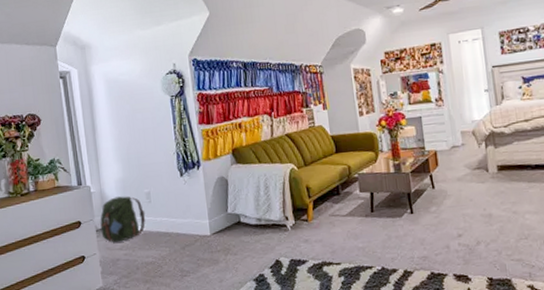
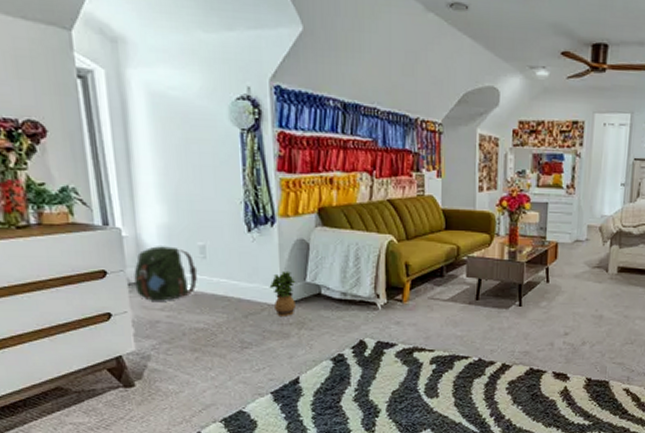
potted plant: none [199,205,222,245] -> present [269,271,296,316]

